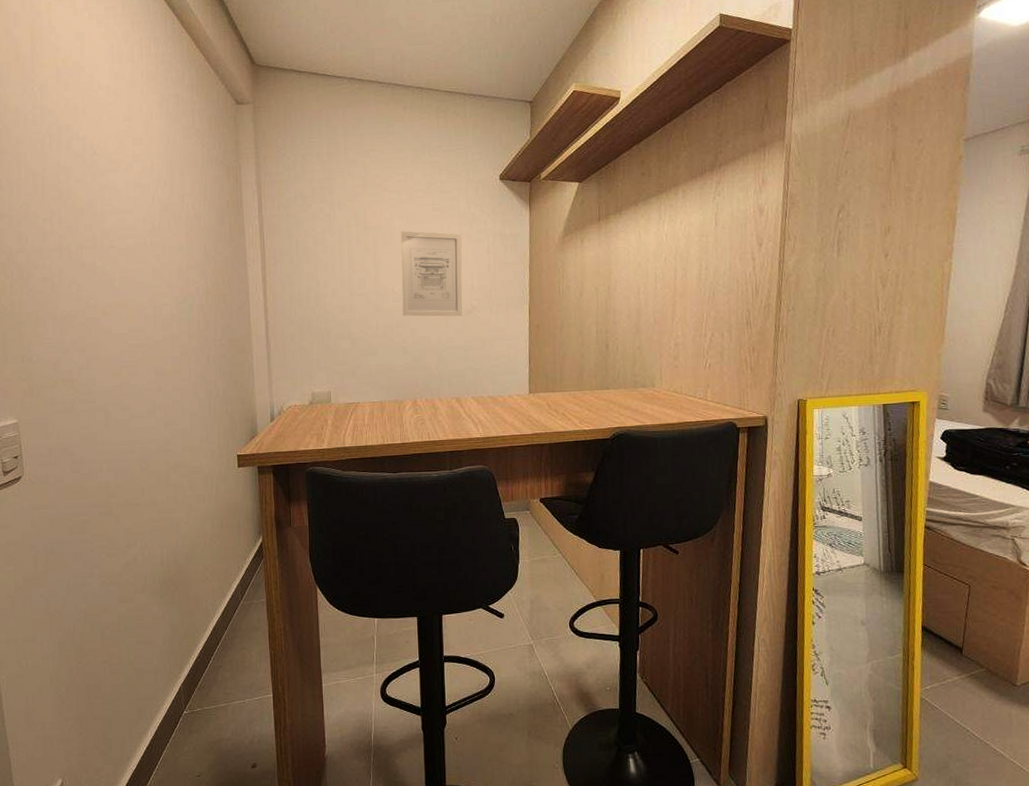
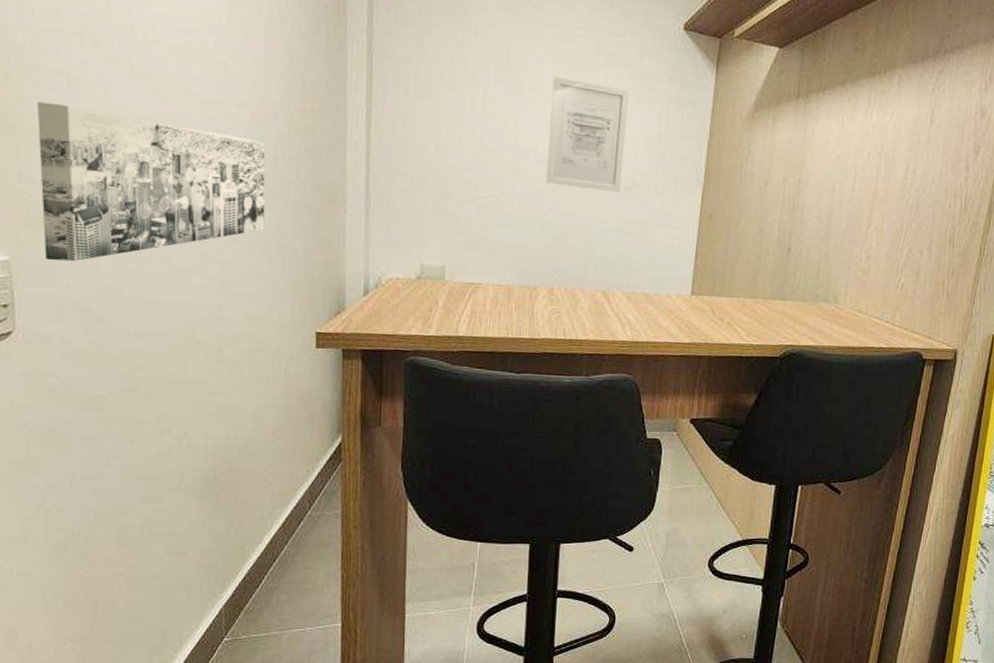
wall art: none [32,302,194,420] -> present [37,101,266,262]

